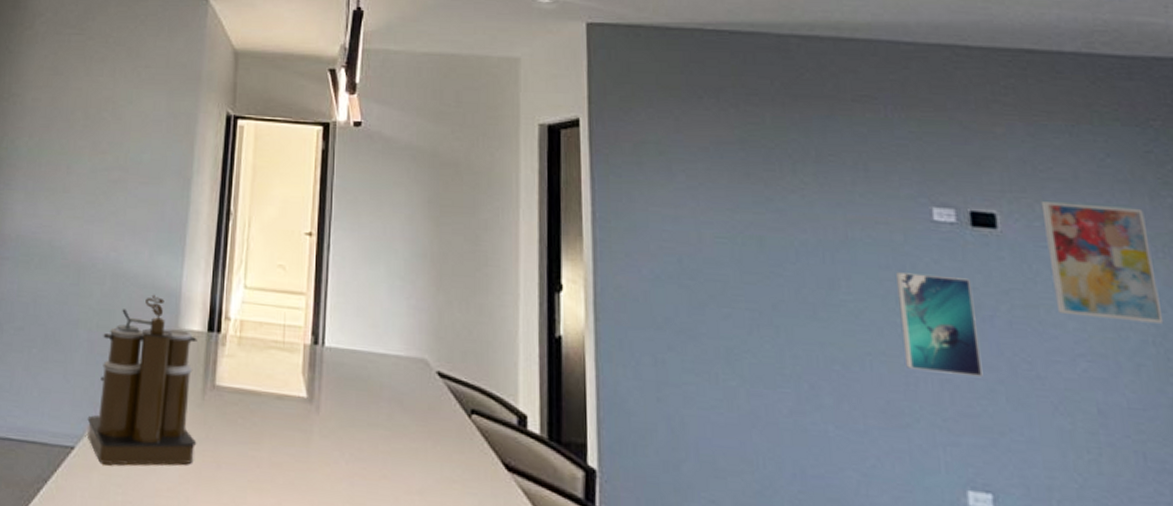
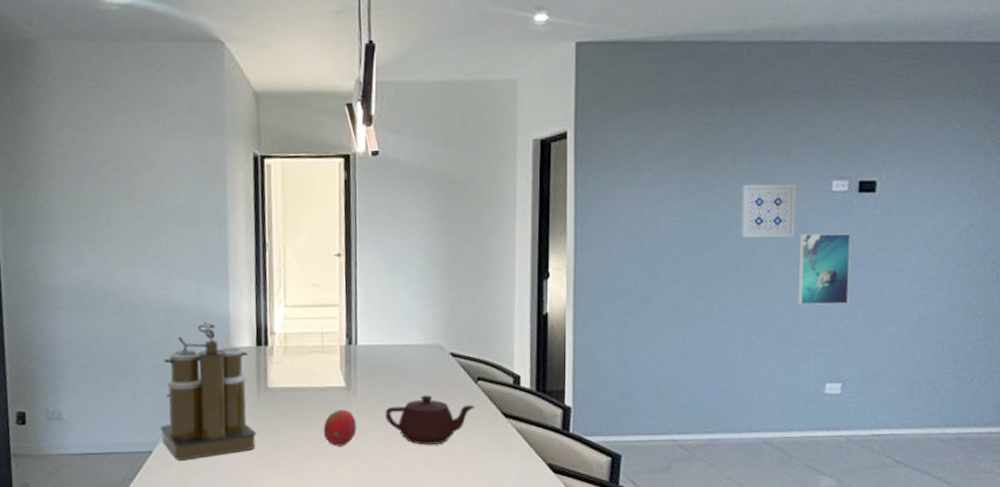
fruit: none [276,427,317,478] -> present [323,409,357,447]
teapot: none [353,423,468,495] -> present [385,395,475,445]
wall art: none [807,200,890,275] -> present [740,184,796,238]
wall art: present [1041,201,1164,324] -> none [906,166,978,252]

